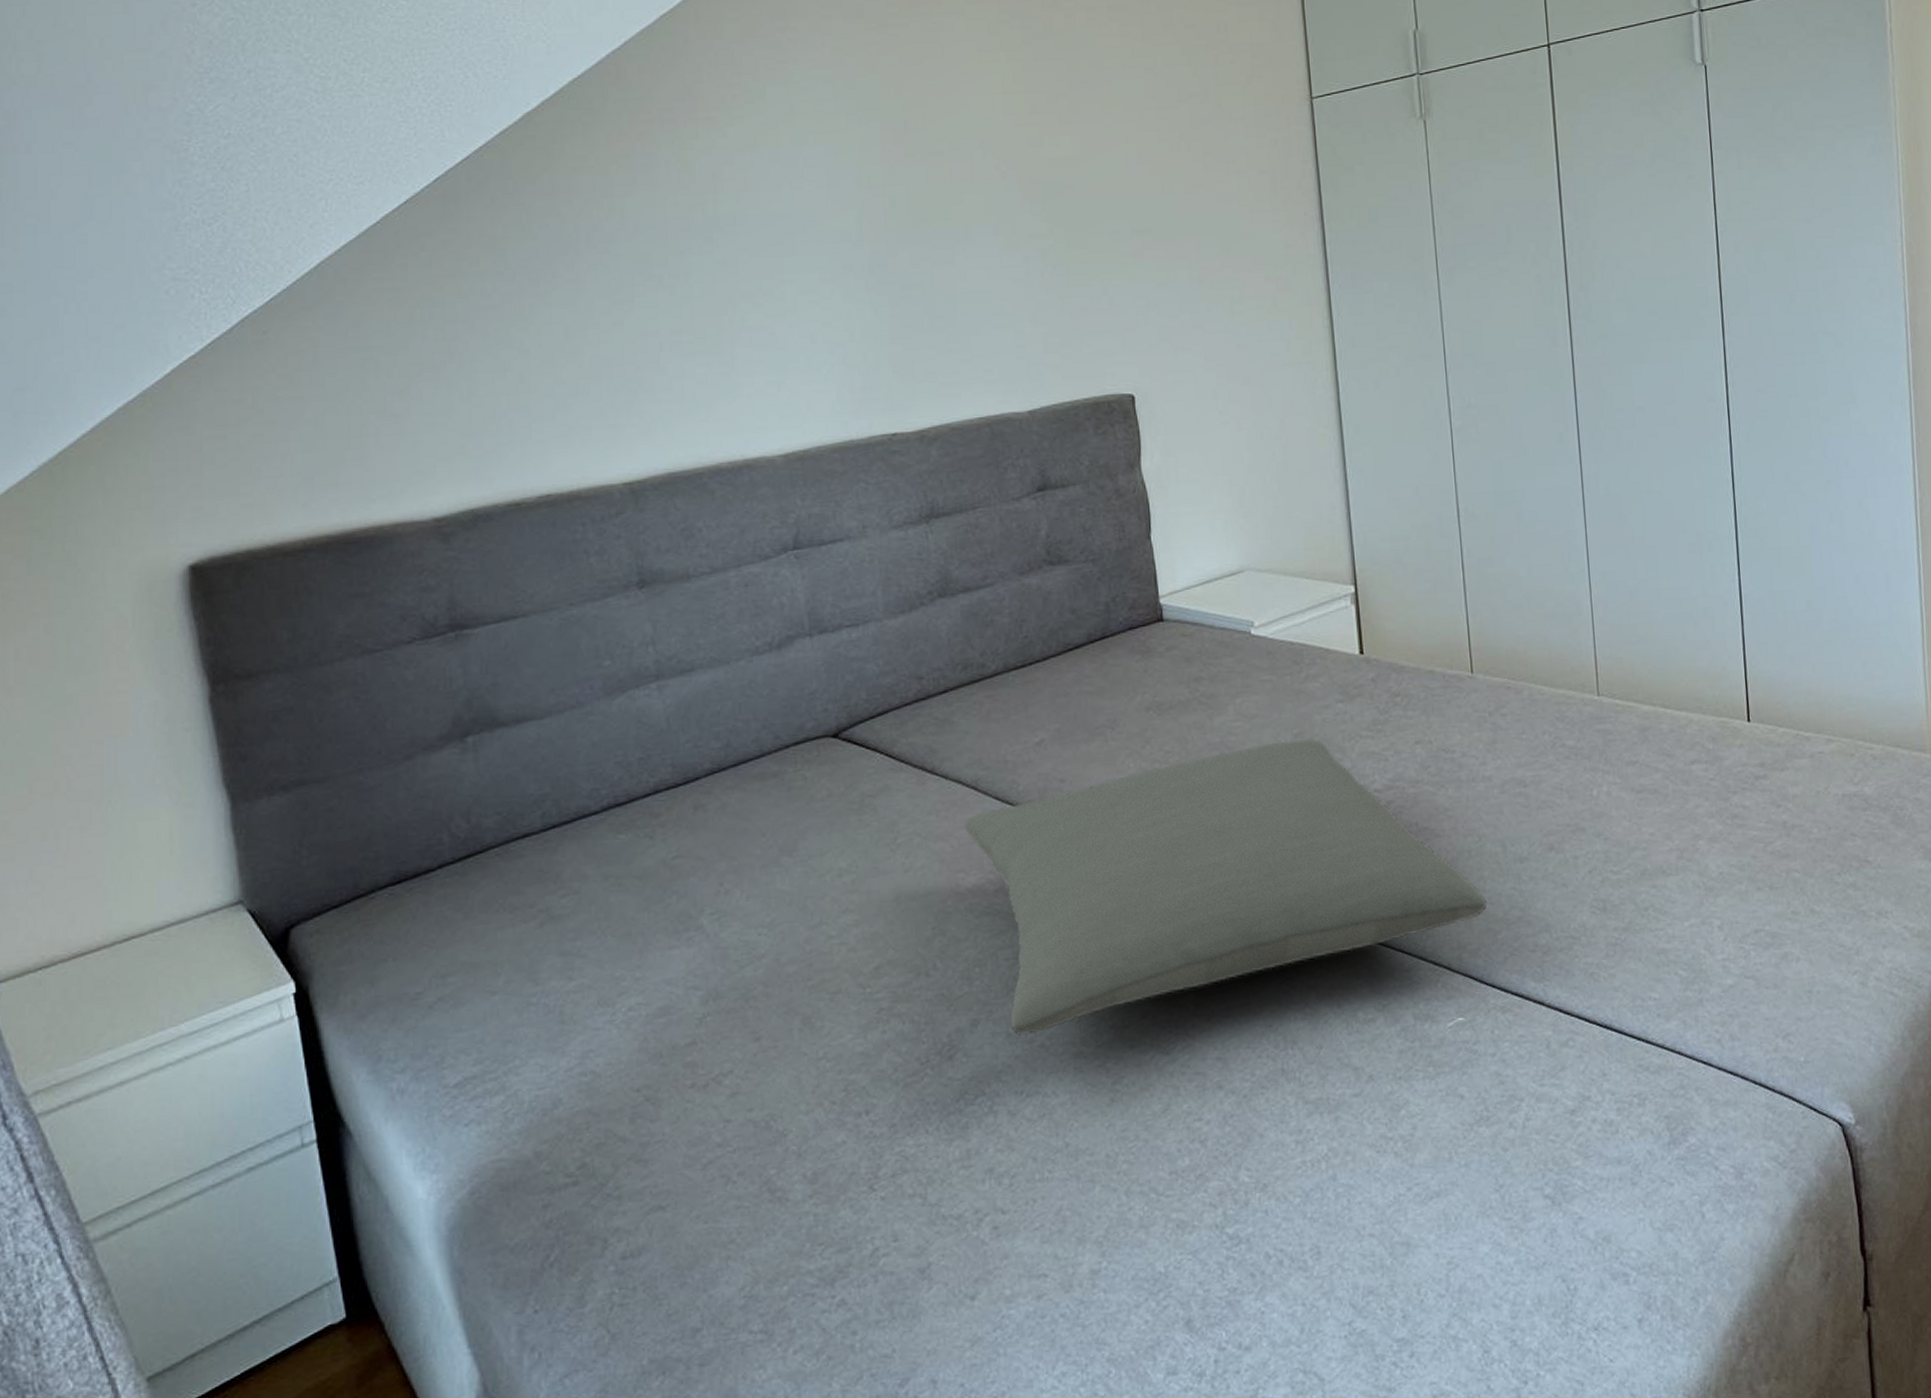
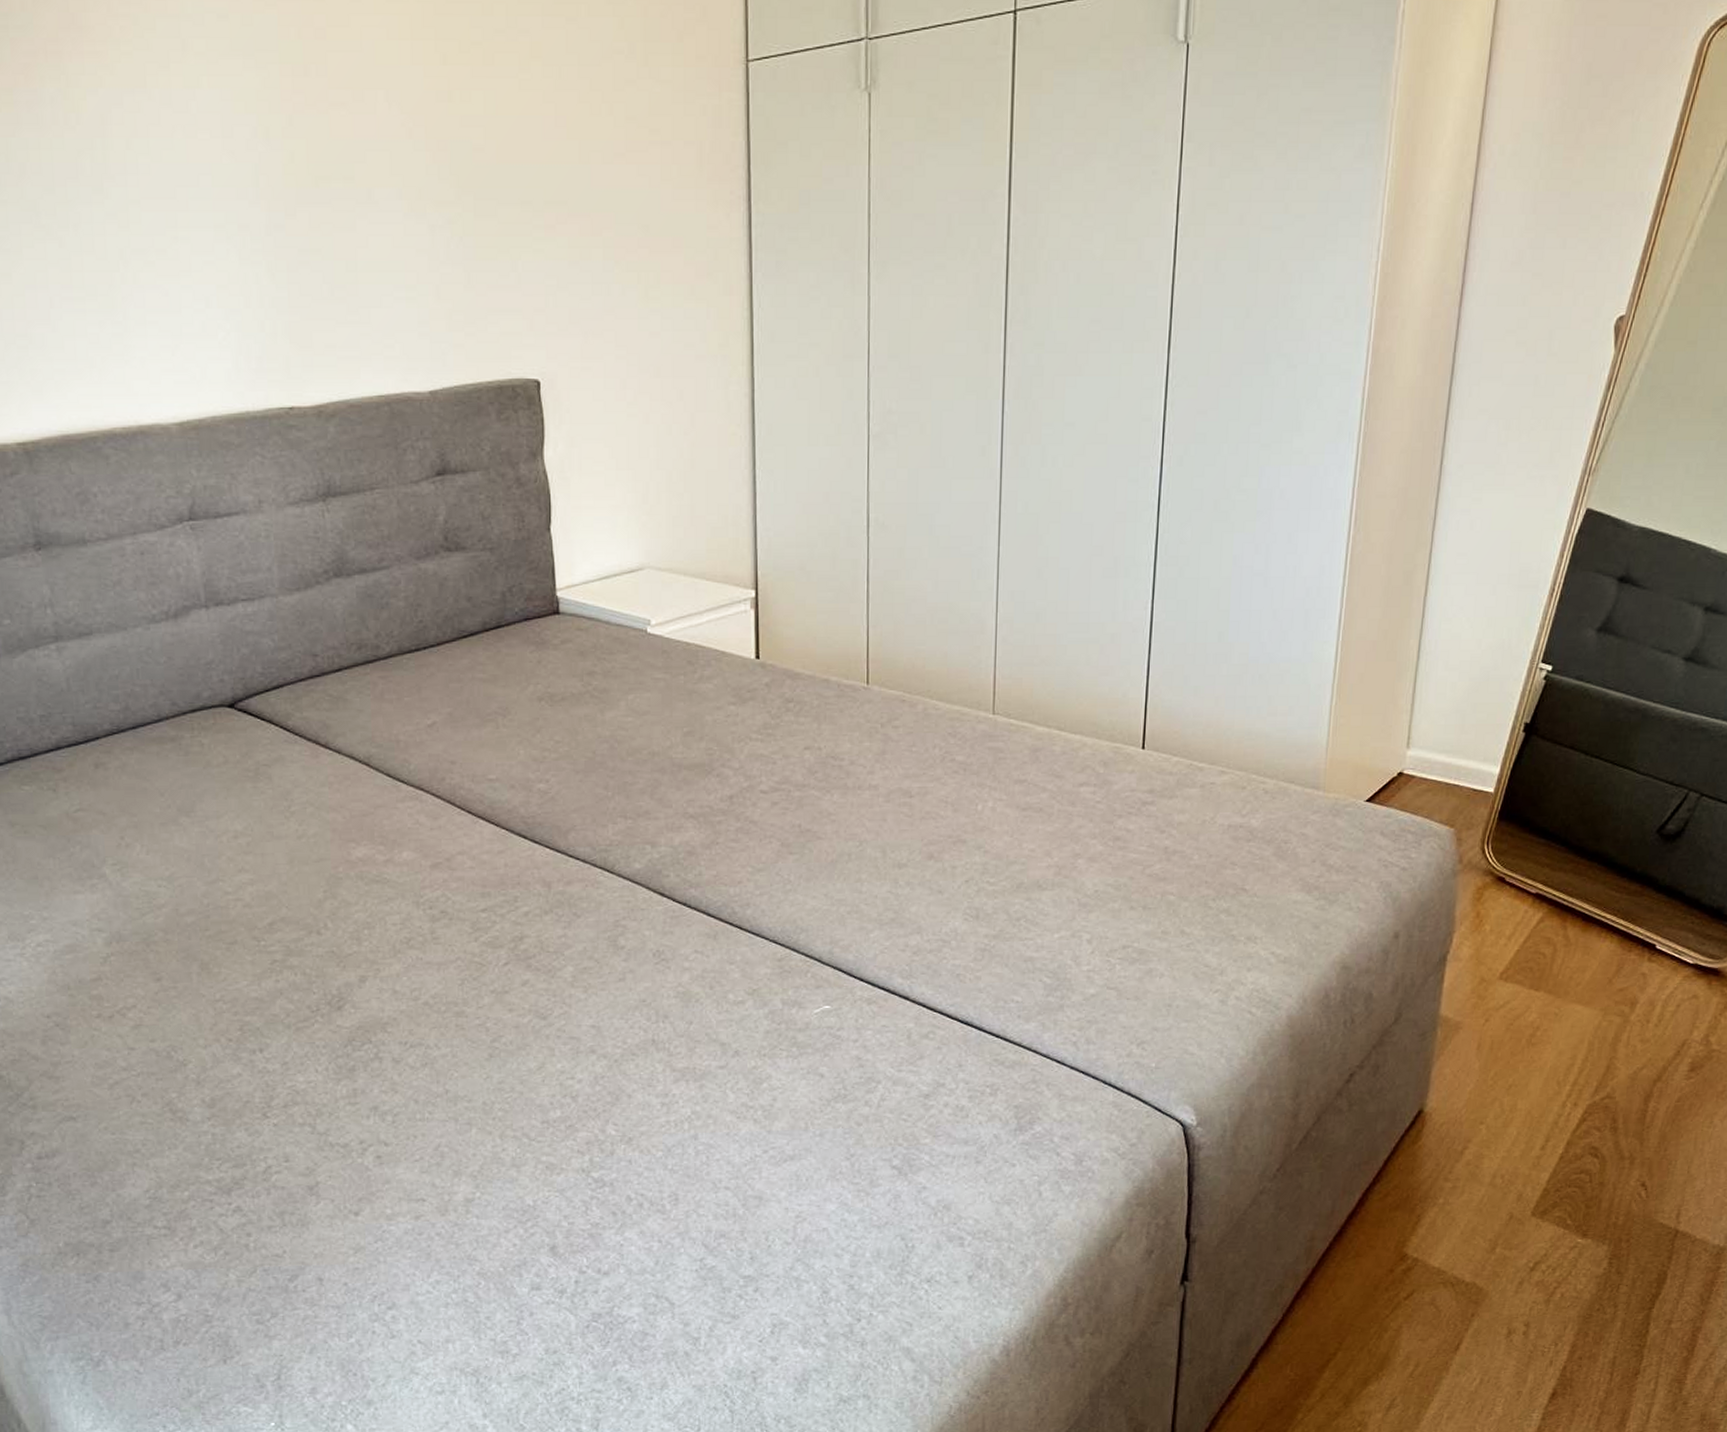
pillow: present [963,738,1488,1036] -> none [355,738,863,994]

